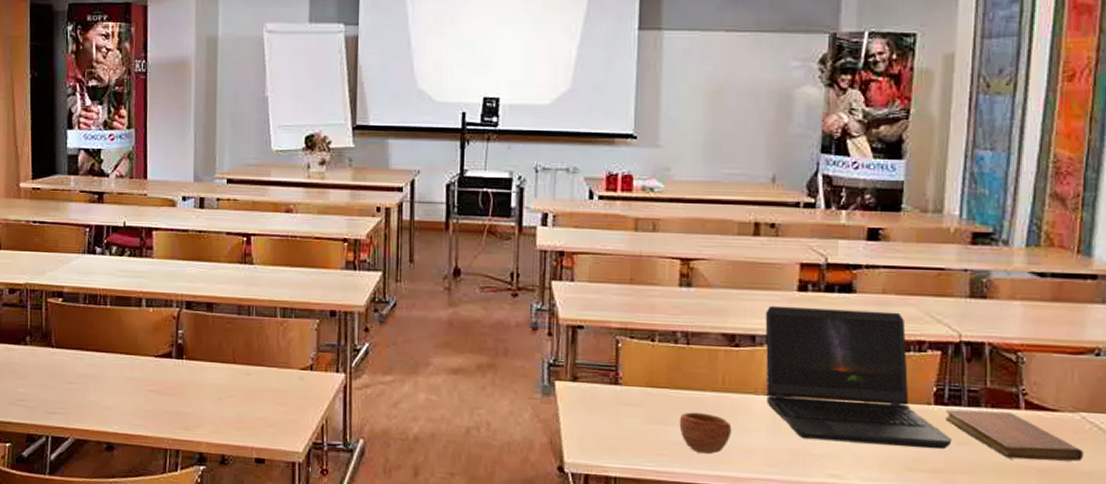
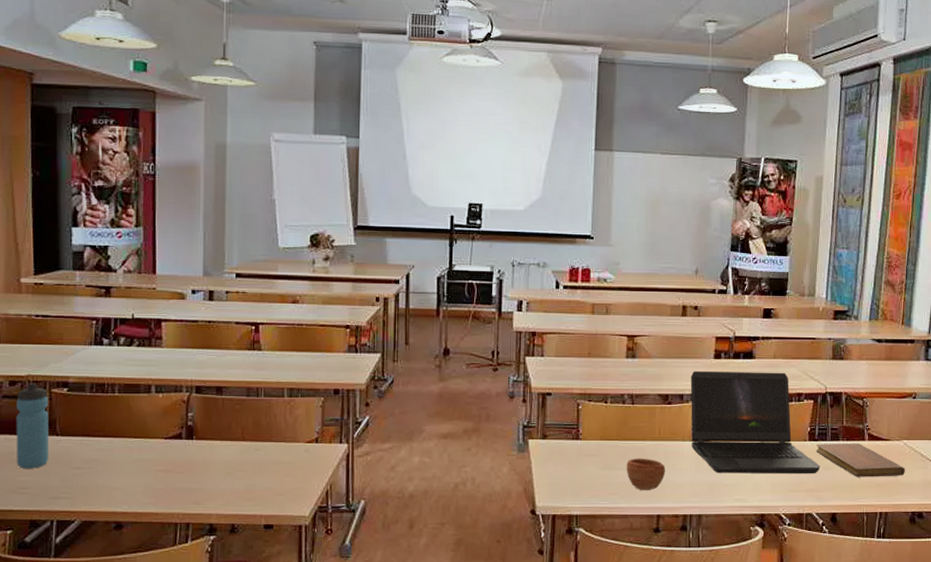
water bottle: none [15,291,45,381] -> present [16,383,50,469]

